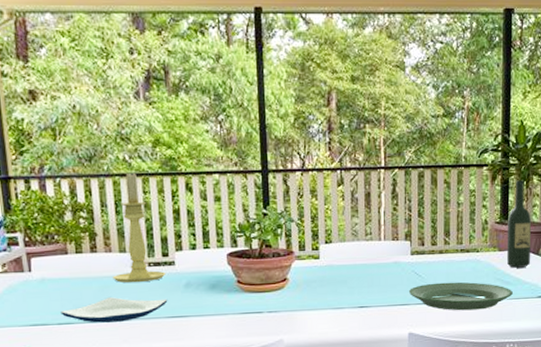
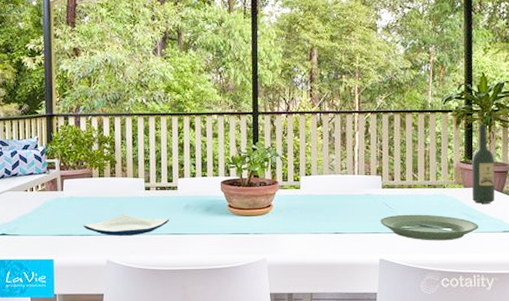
candle holder: present [113,172,166,283] -> none [127,112,170,204]

